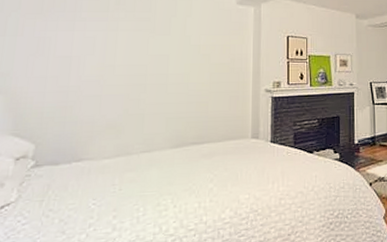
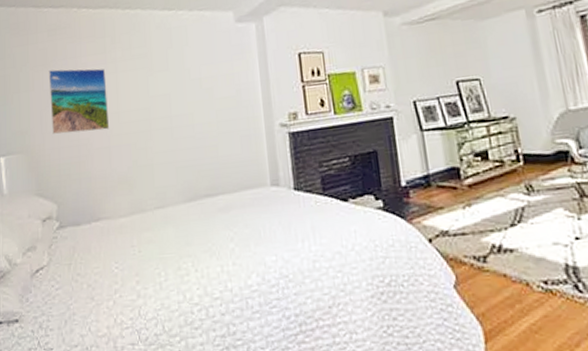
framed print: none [39,19,106,80] -> present [48,68,110,134]

